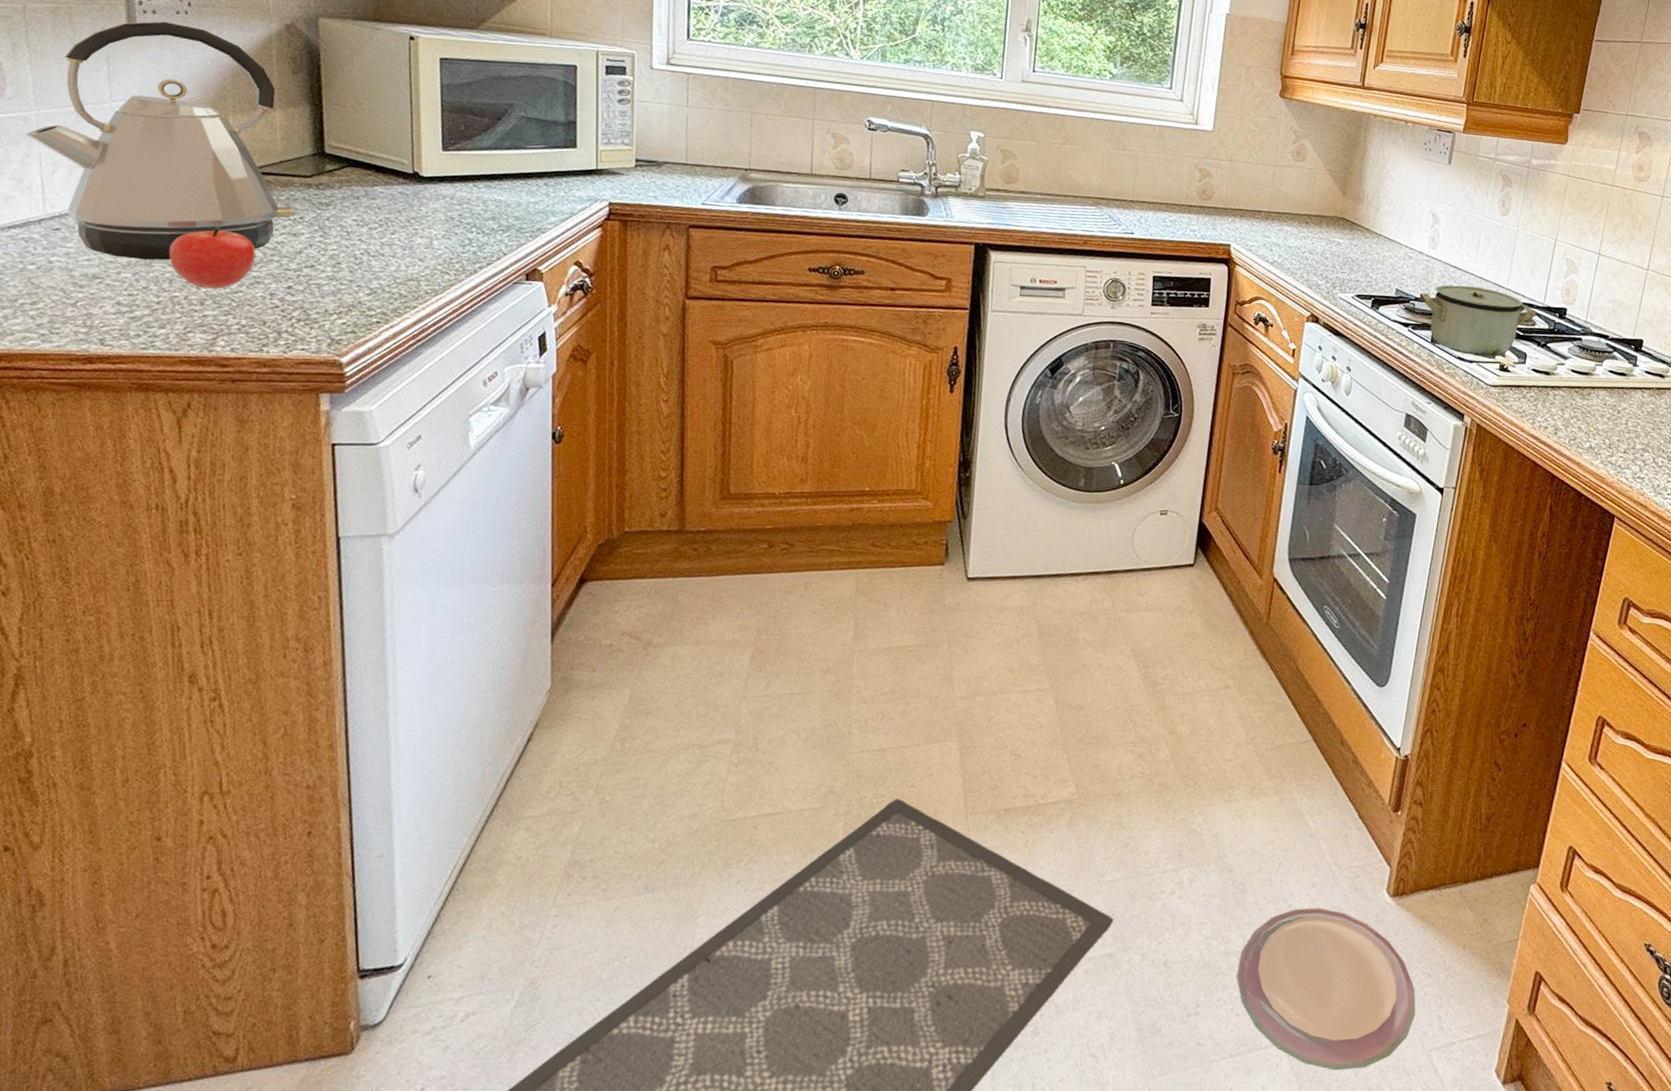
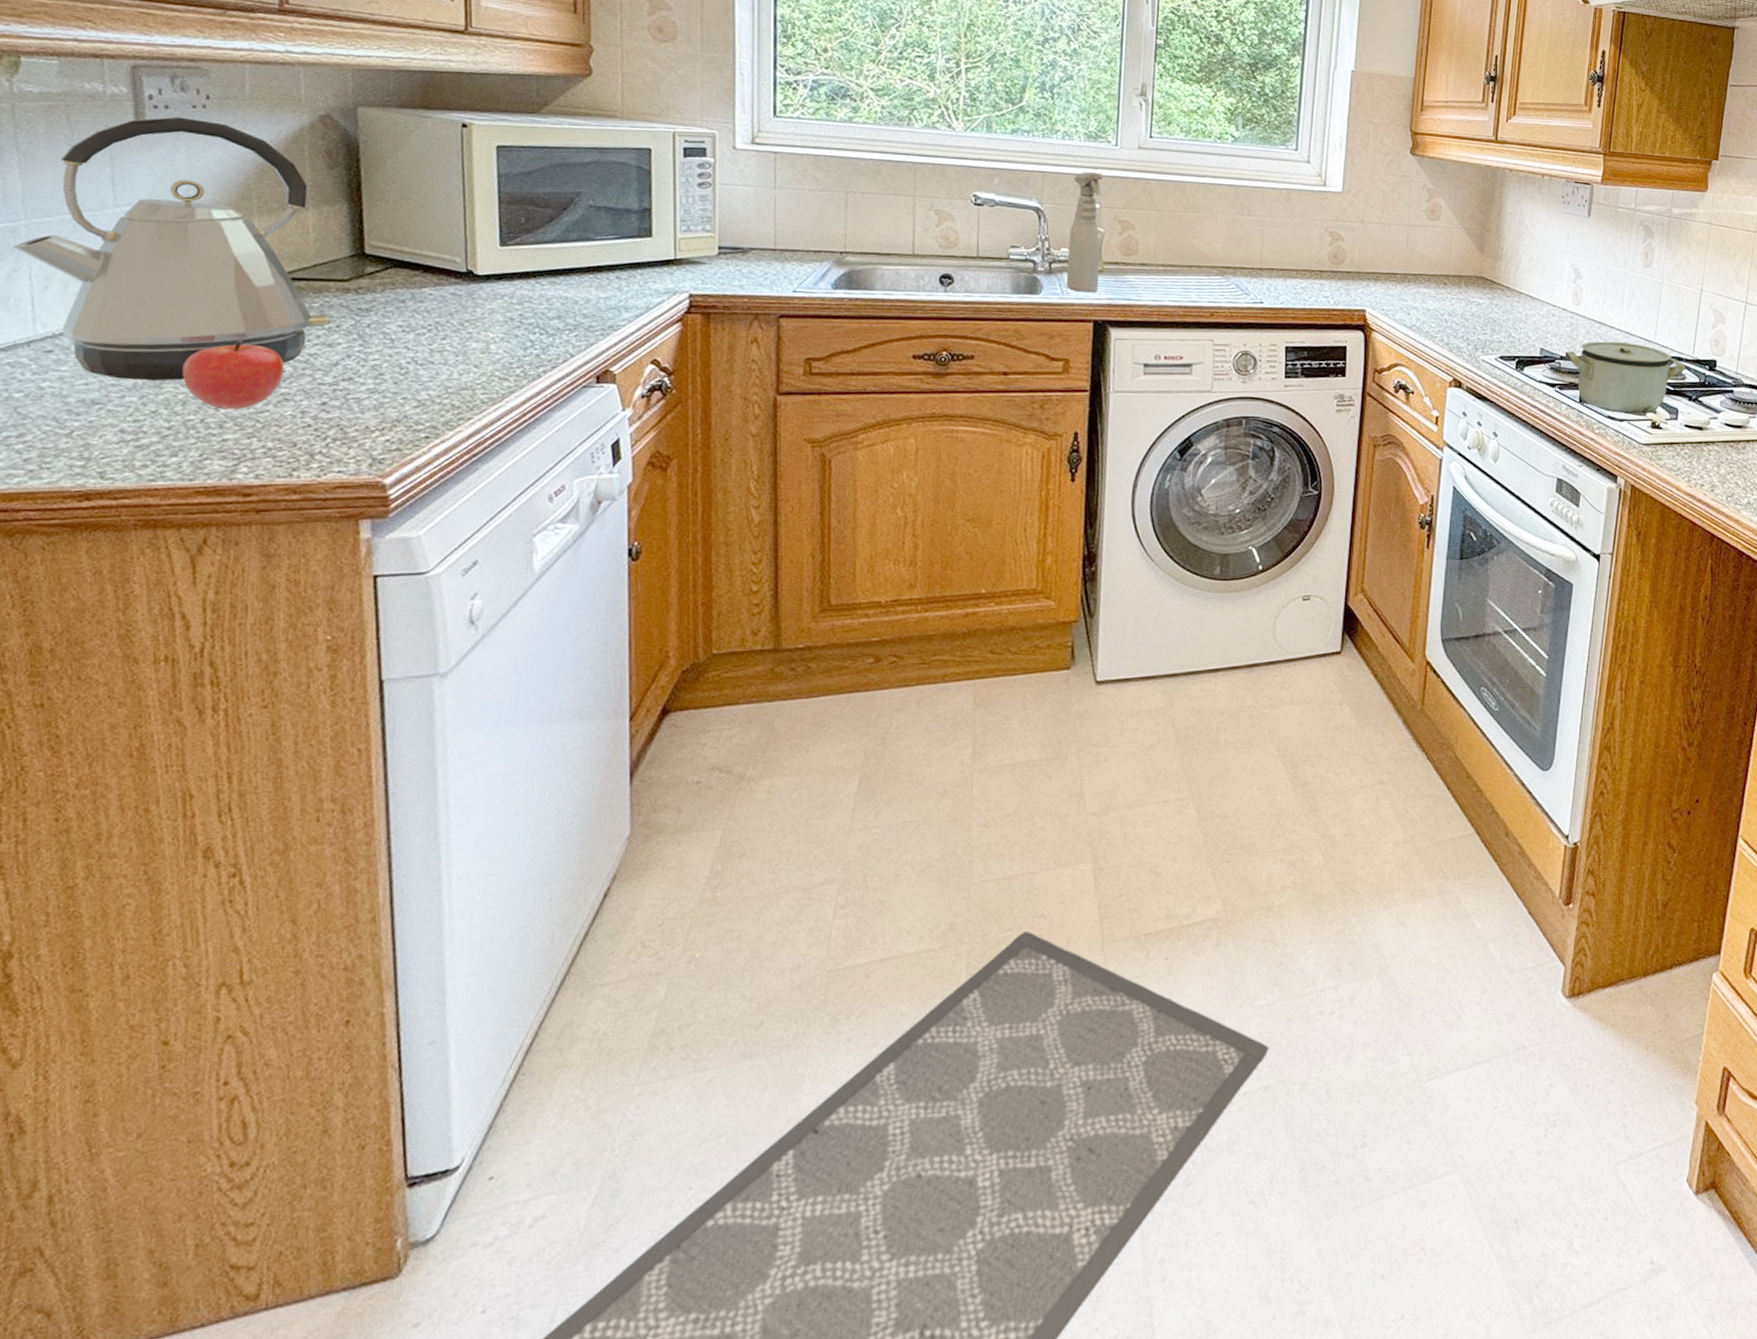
spray bottle: none [950,101,988,217] -> present [1066,171,1103,293]
pet bowl: present [1237,907,1416,1071] -> none [1405,1017,1600,1196]

